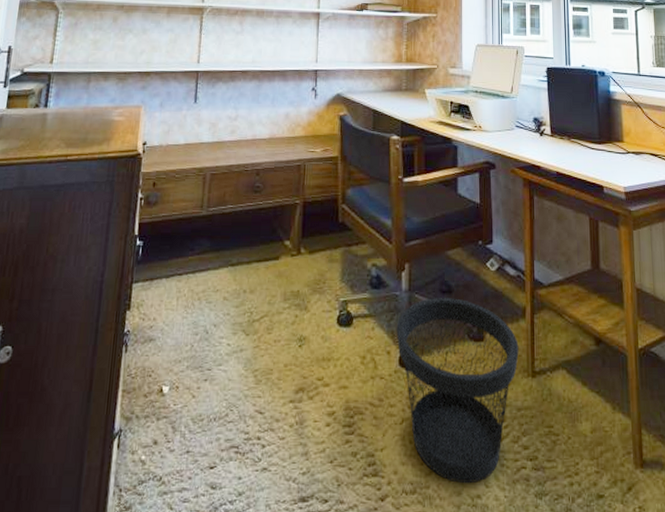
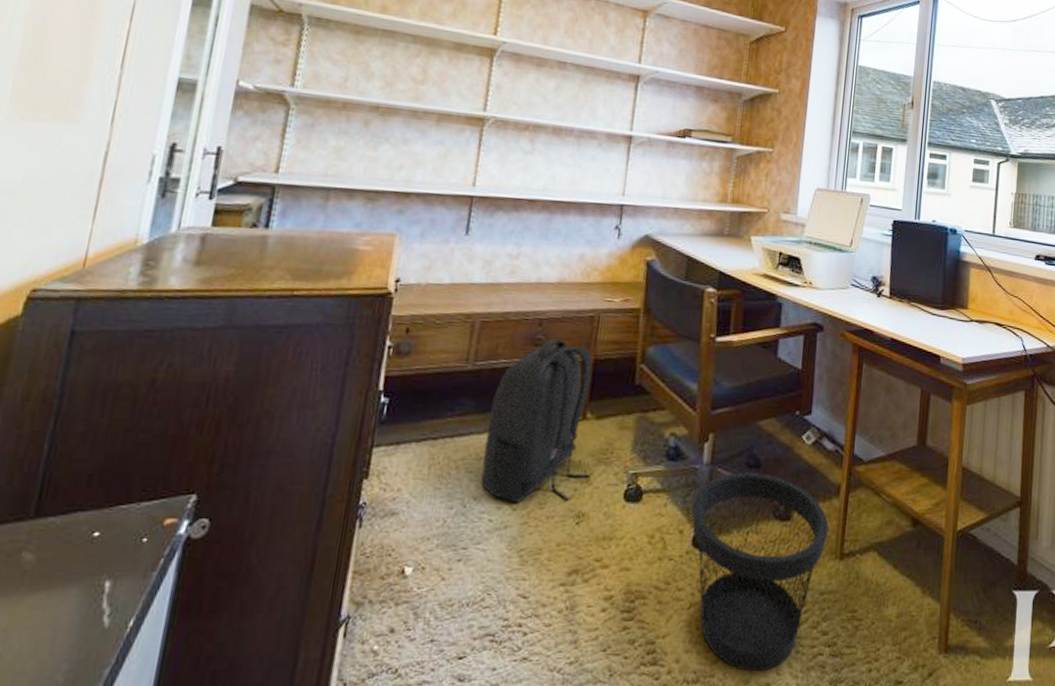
backpack: none [219,186,308,328] -> present [481,338,593,503]

